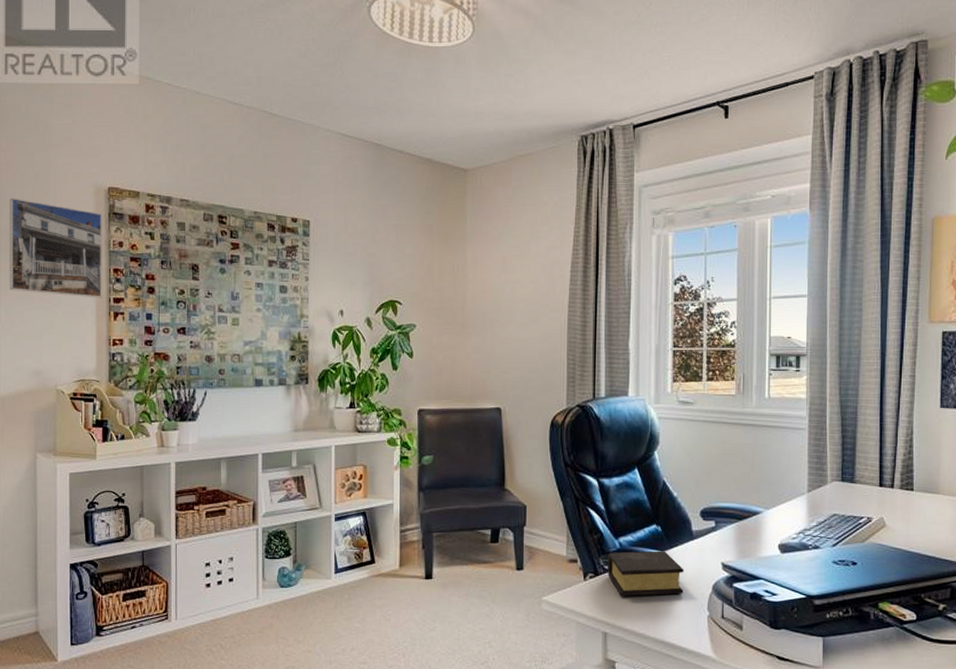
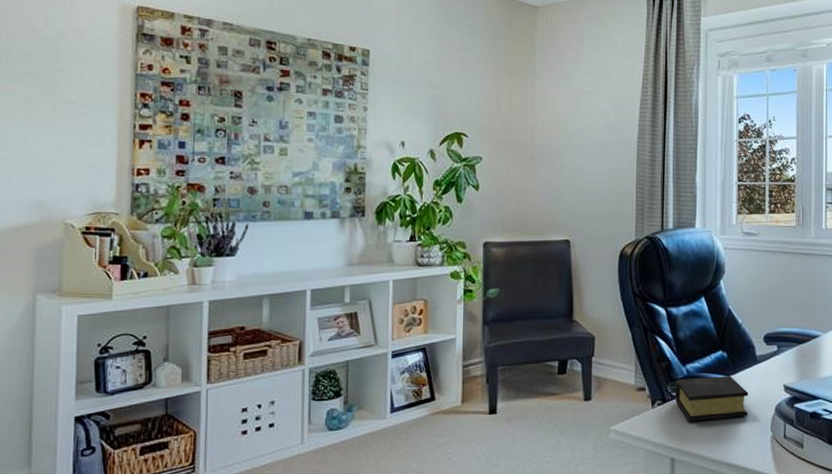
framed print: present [9,197,102,298] -> none [8,12,129,125]

